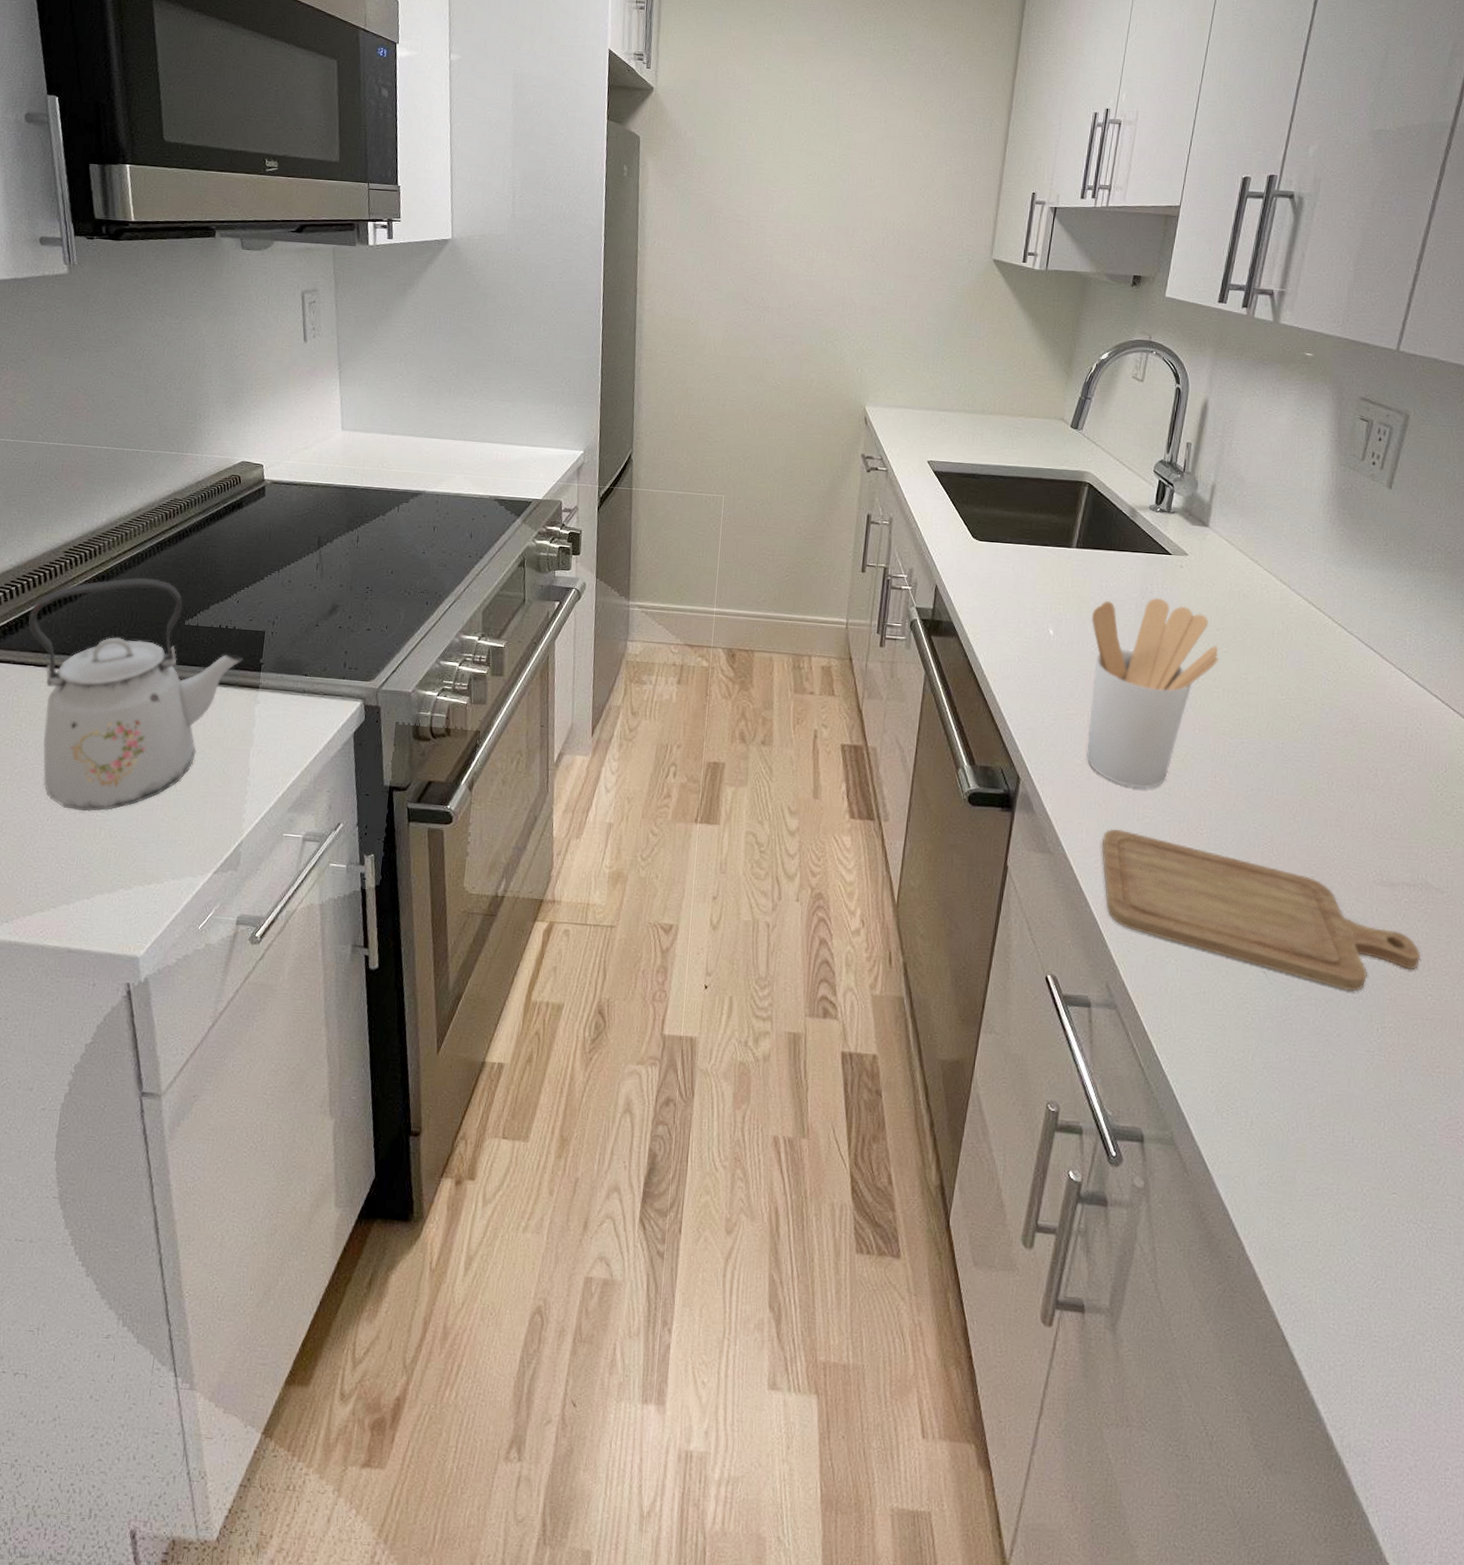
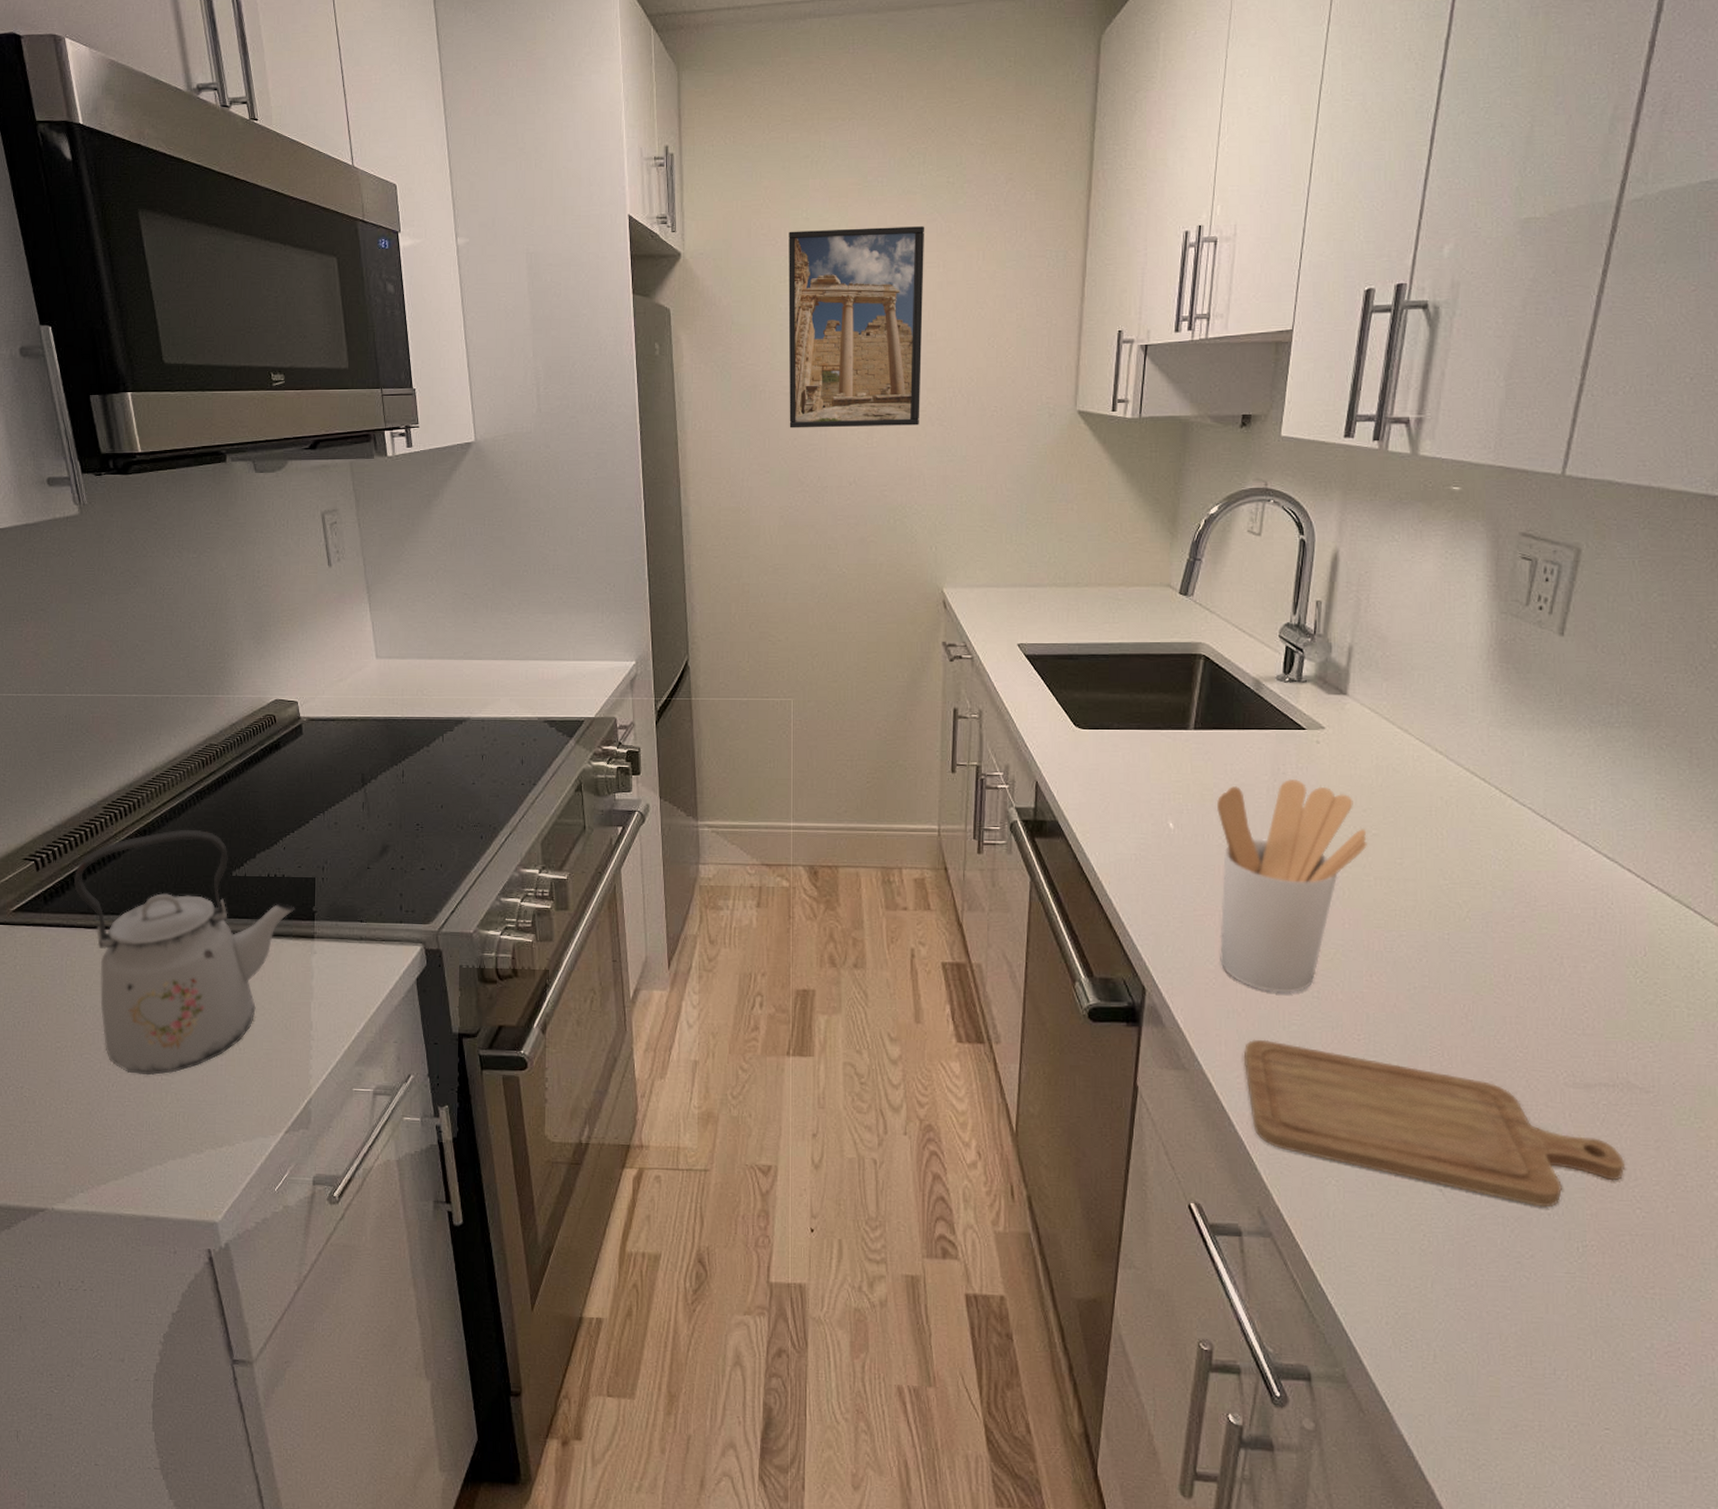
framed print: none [739,78,872,260] -> present [788,226,925,428]

